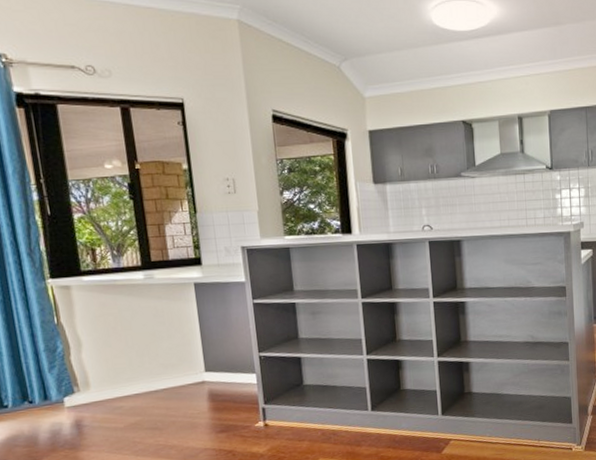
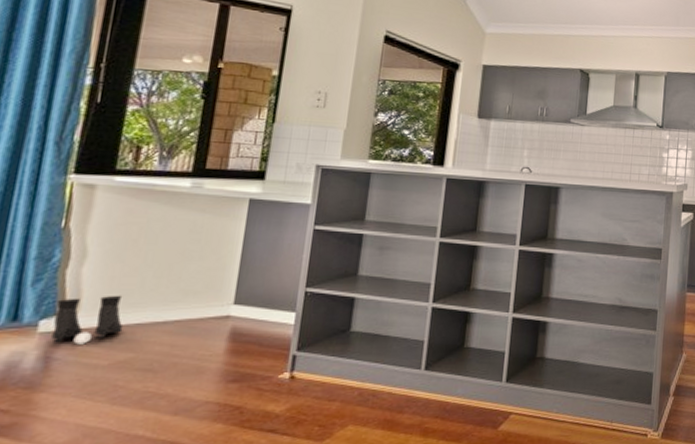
boots: none [72,373,127,414] -> present [51,295,124,345]

